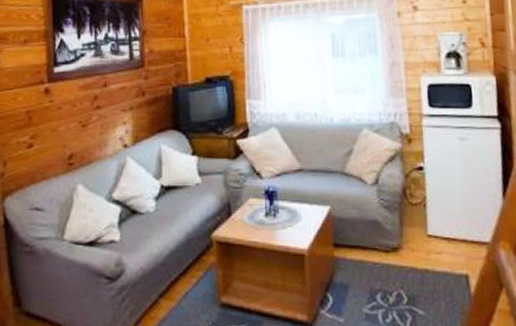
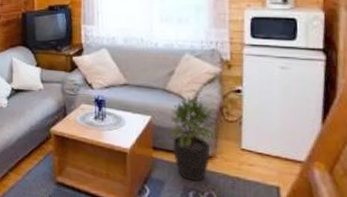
potted plant: none [350,179,404,281] -> present [169,97,219,182]

